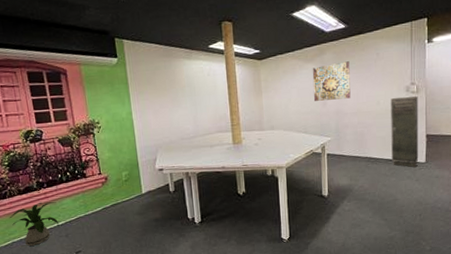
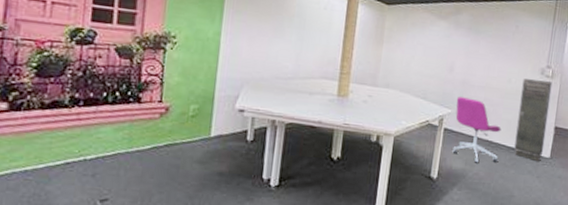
house plant: present [9,202,58,246] -> none [16,124,91,182]
wall art: present [312,61,351,101] -> none [440,26,486,69]
office chair: none [333,124,378,178] -> present [452,97,502,163]

